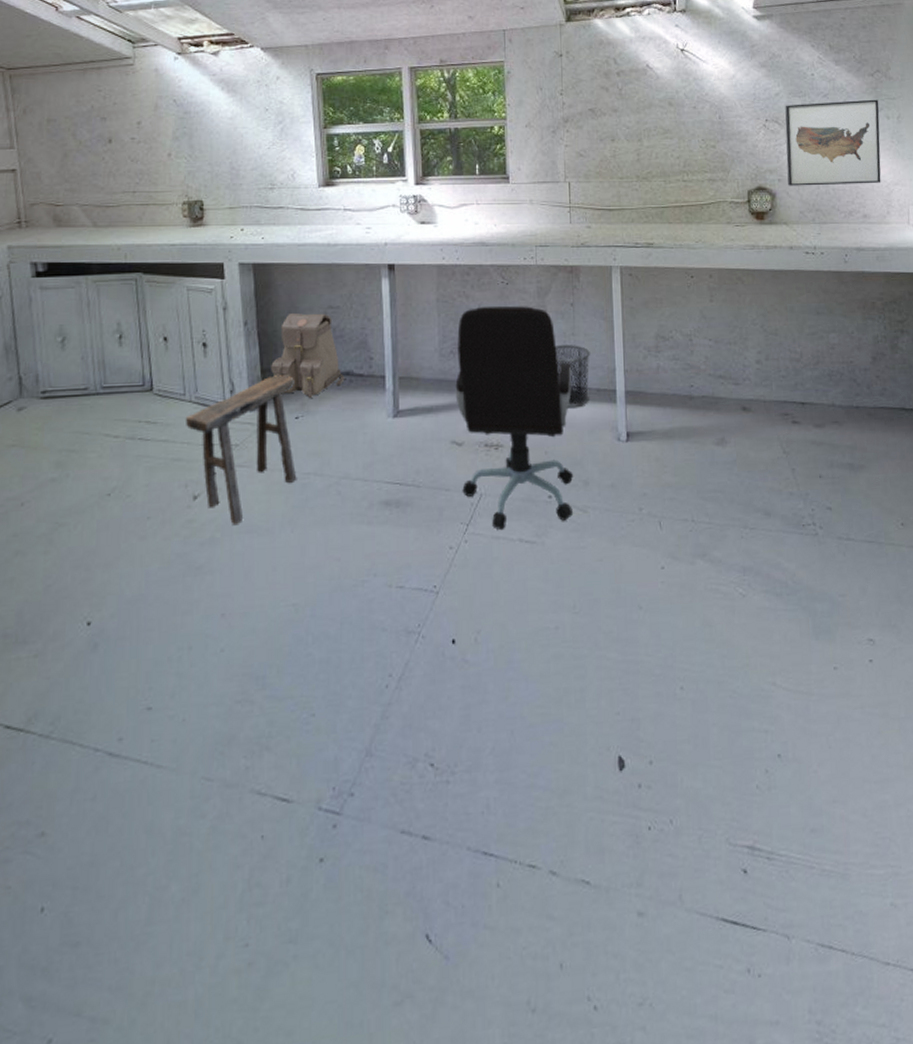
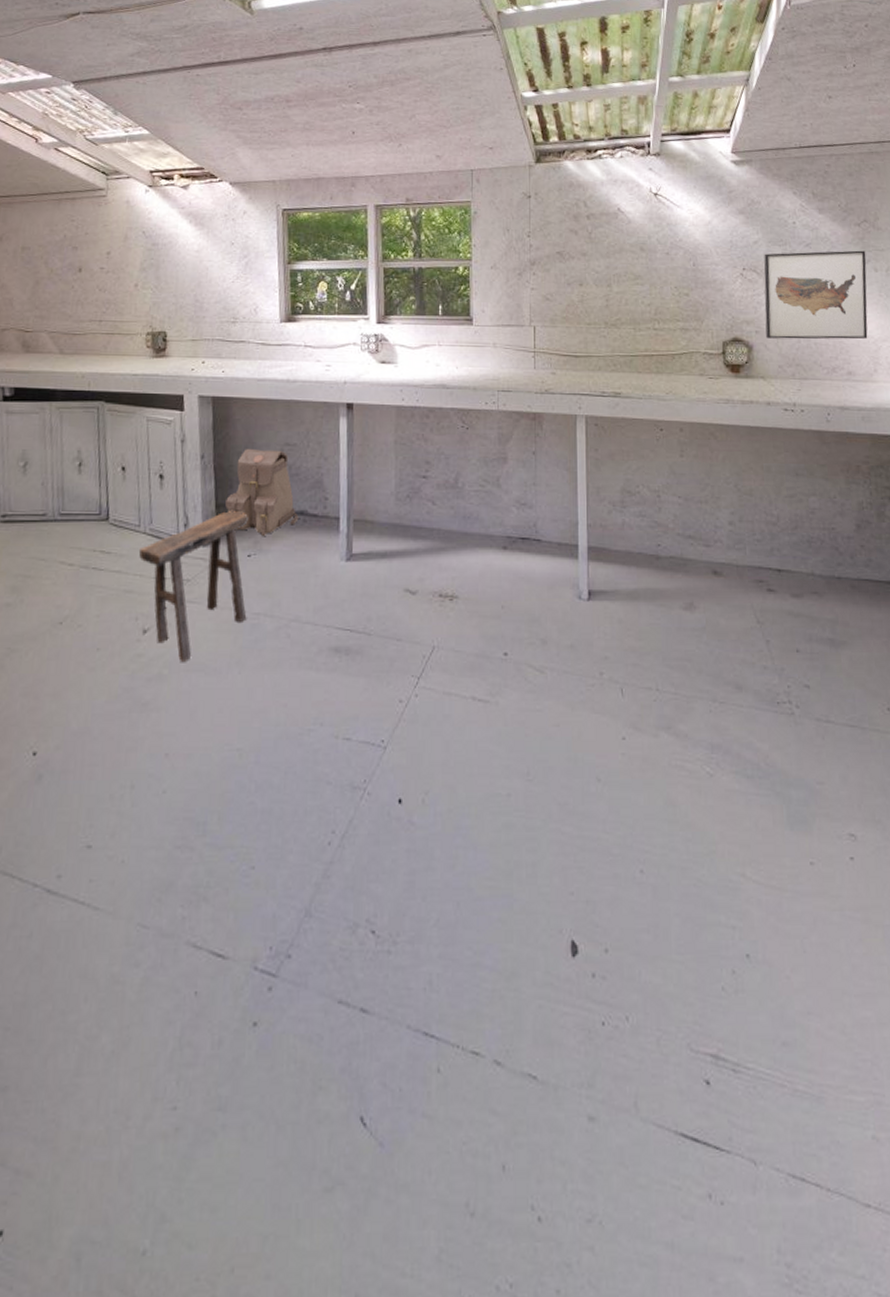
office chair: present [455,305,573,531] -> none [410,450,532,687]
waste bin: present [555,345,590,407] -> none [515,495,552,560]

